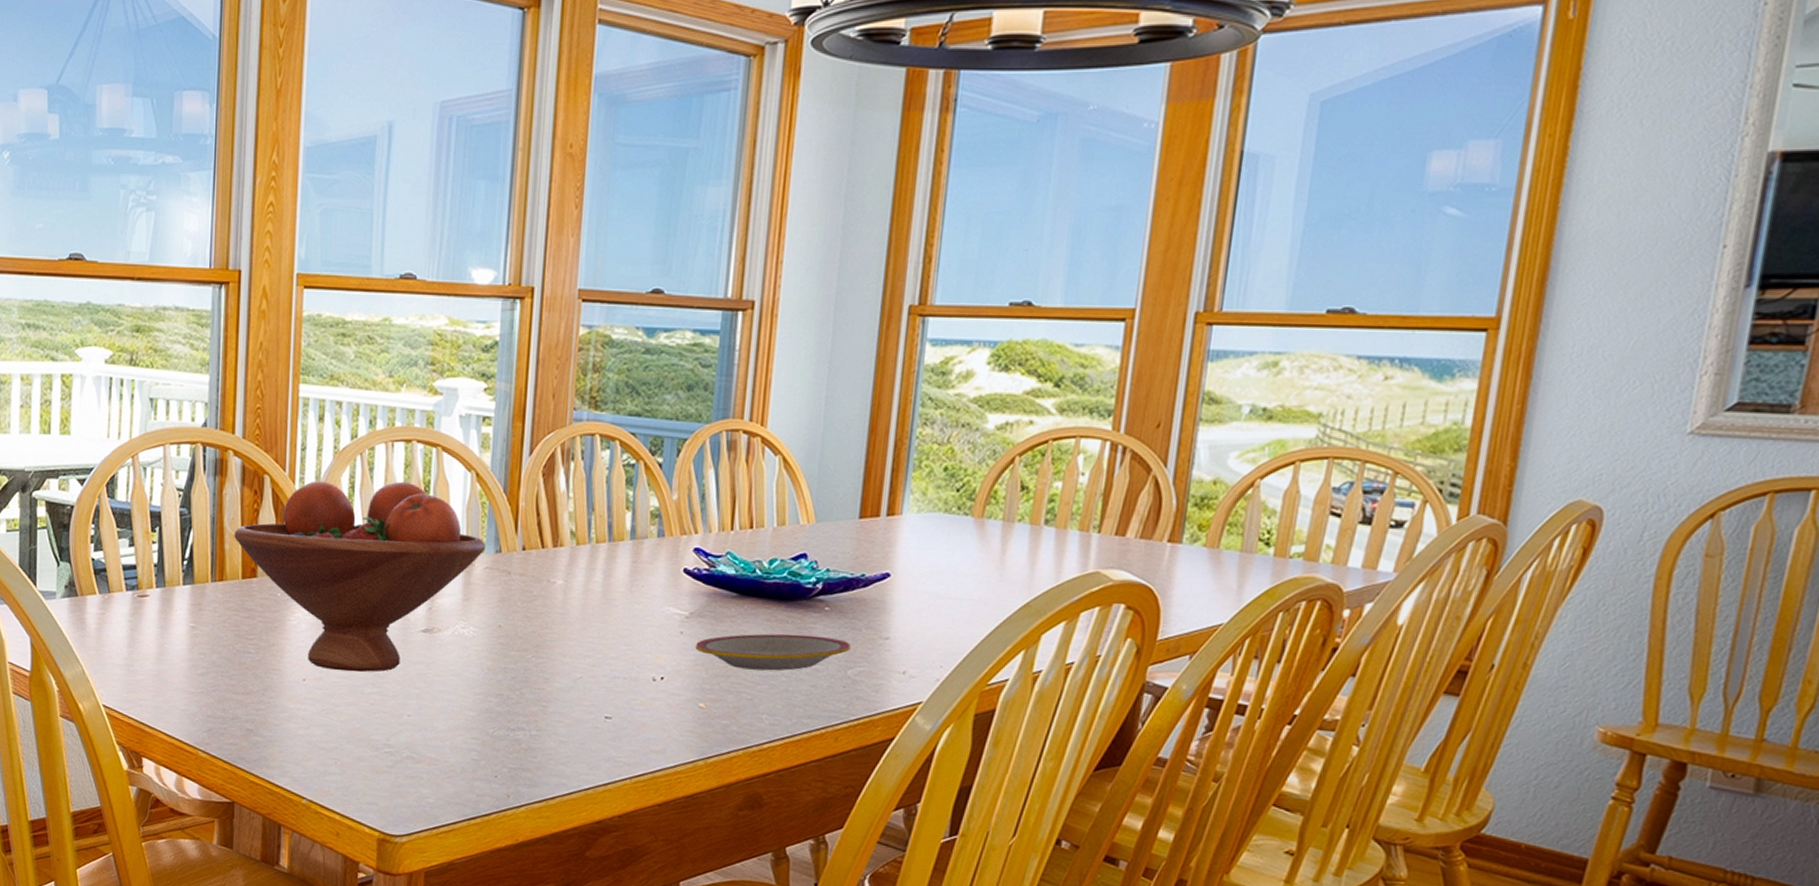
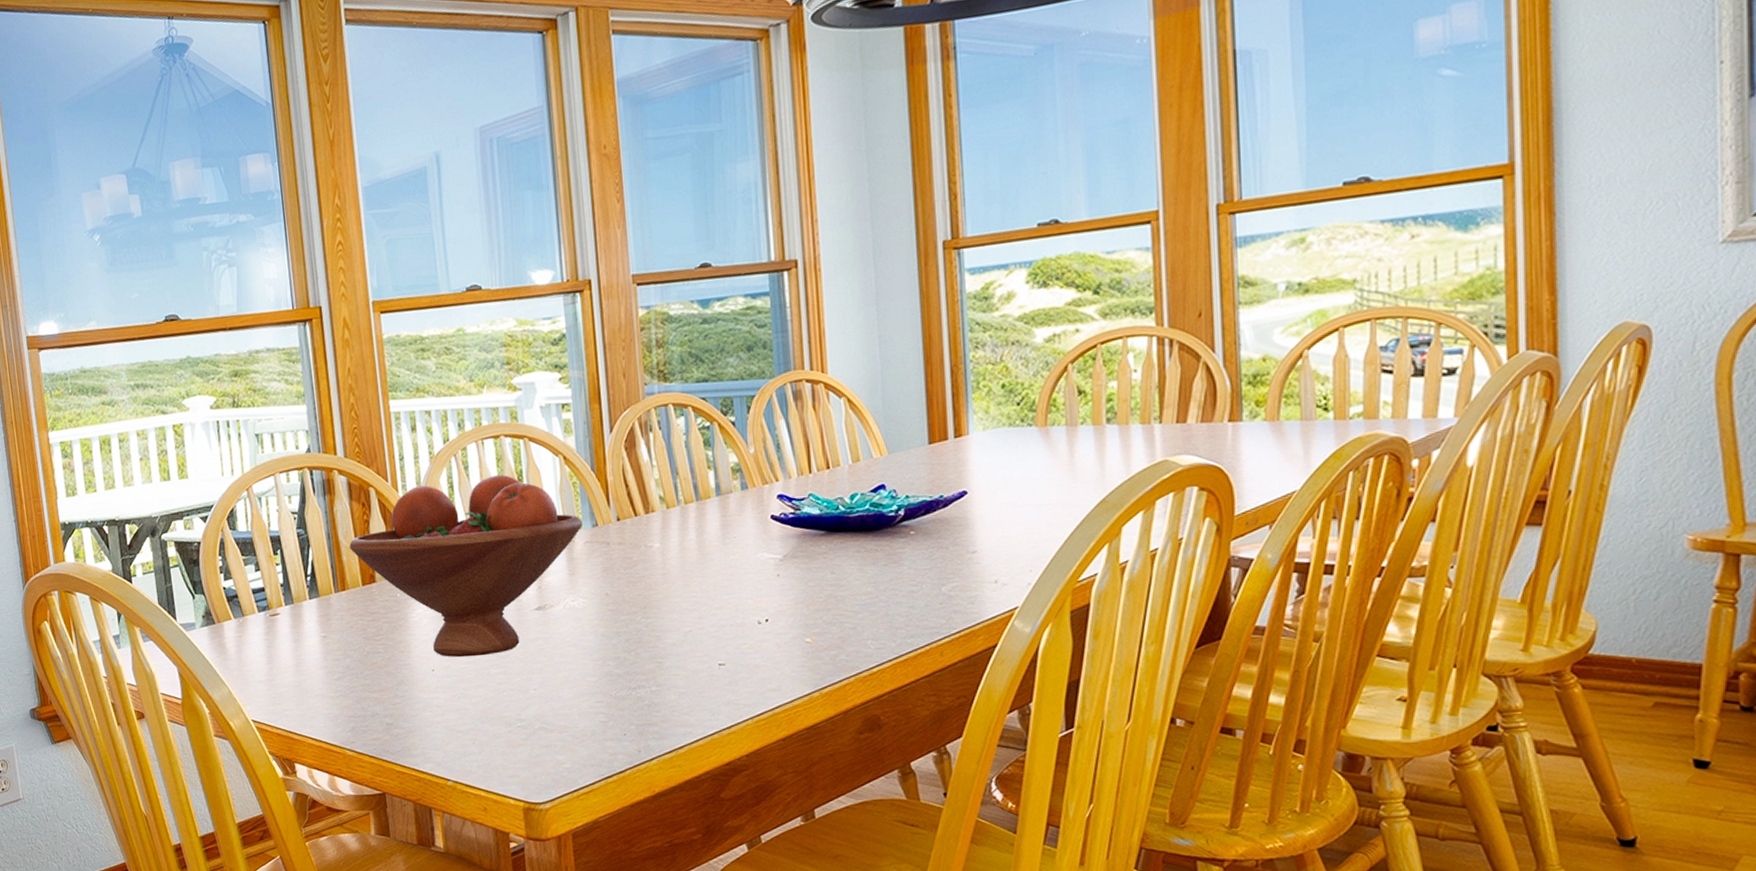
plate: present [695,633,850,671] -> none [793,559,941,601]

